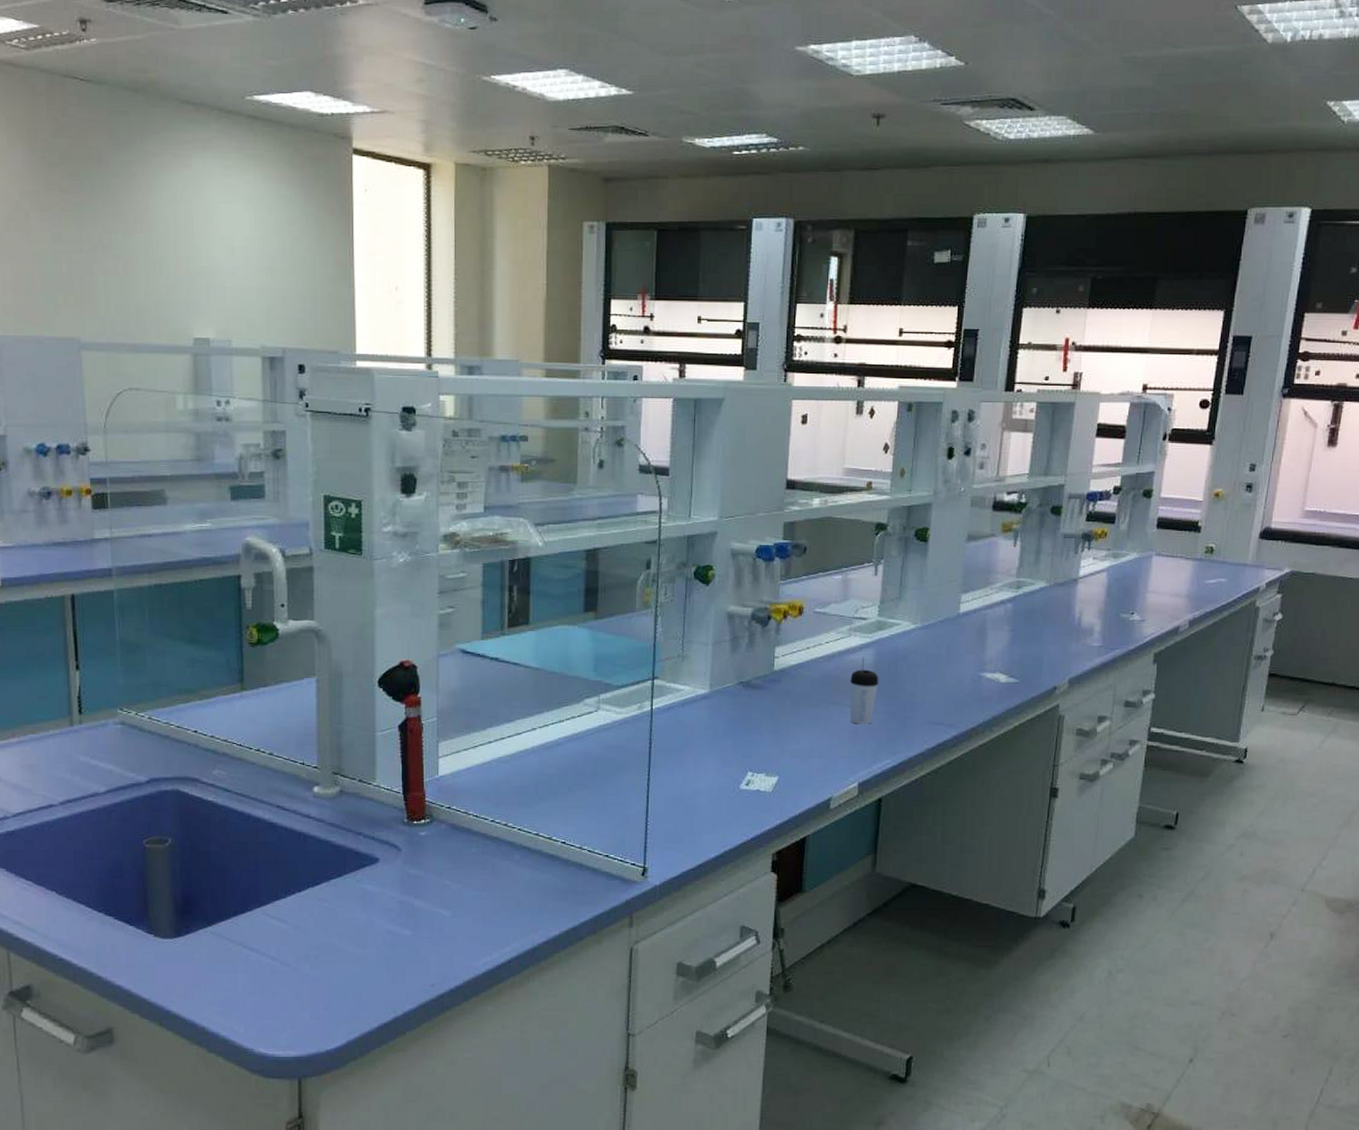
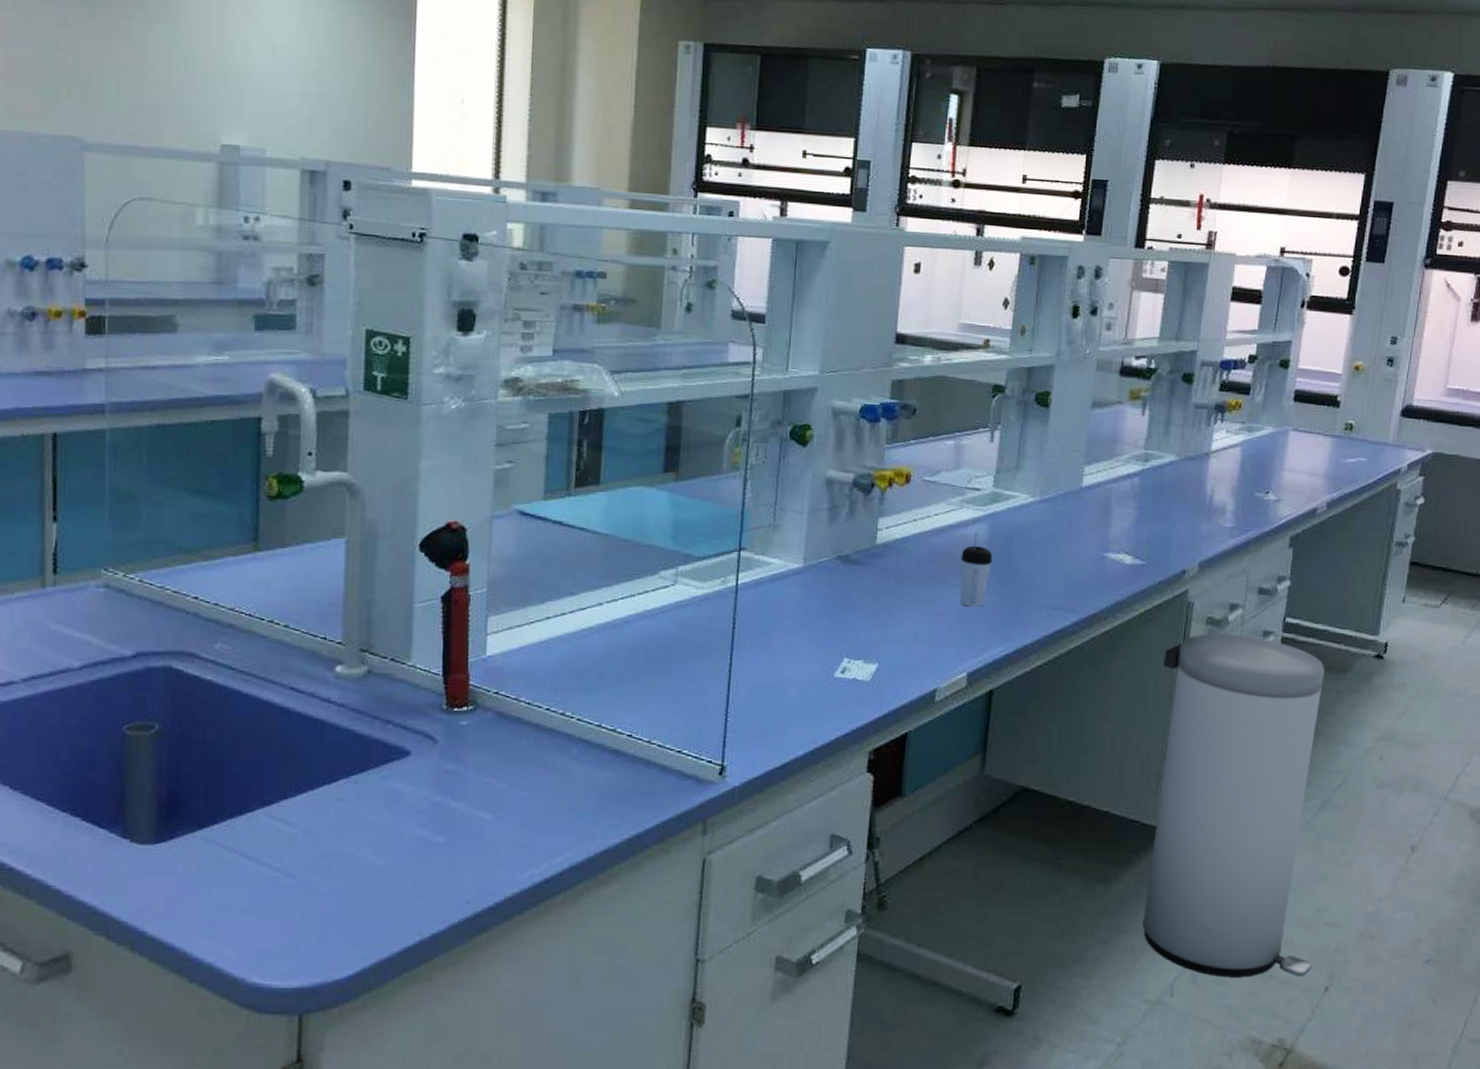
pedal bin: none [1021,744,1188,1050] -> present [1142,634,1325,977]

